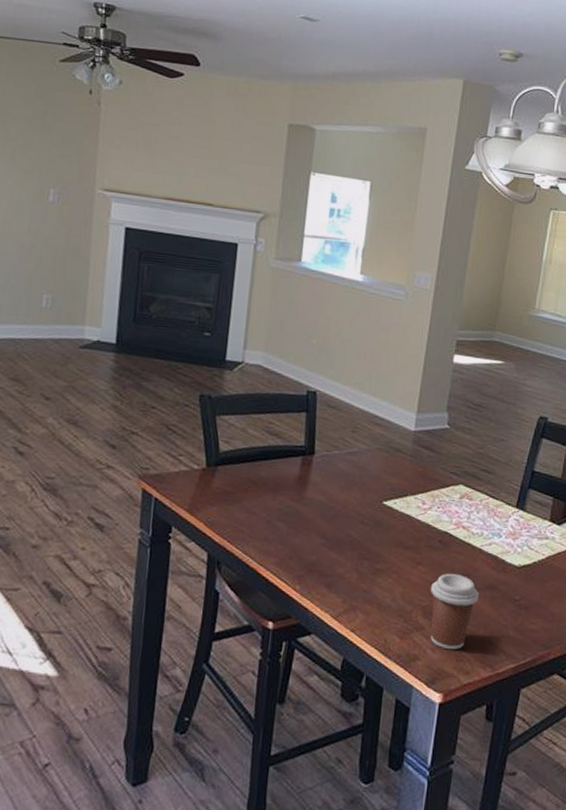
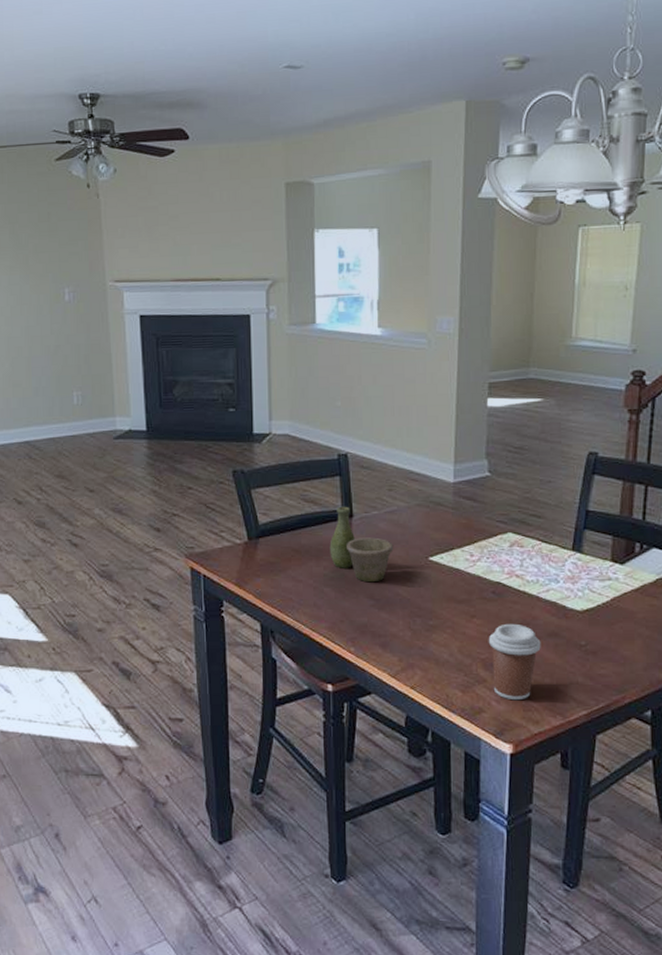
vase: none [287,442,351,521] -> present [329,506,394,583]

